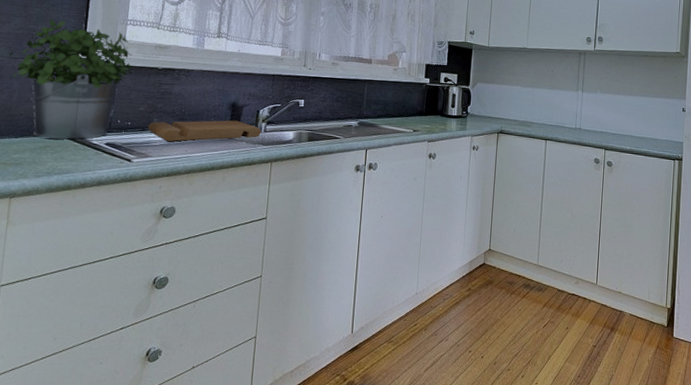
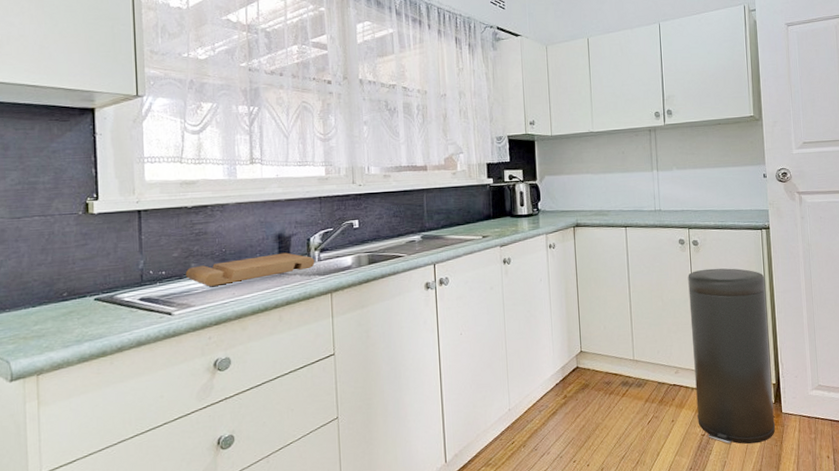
potted plant: present [7,20,133,140] -> none [8,168,159,304]
pedal bin: none [591,189,672,362] -> present [688,268,776,445]

